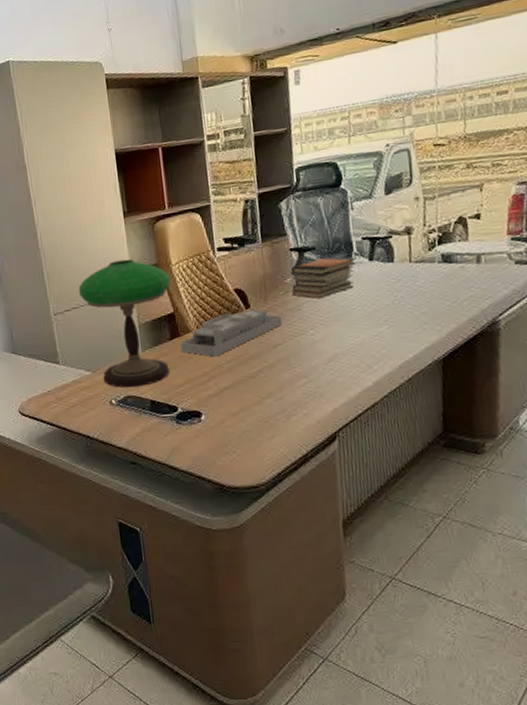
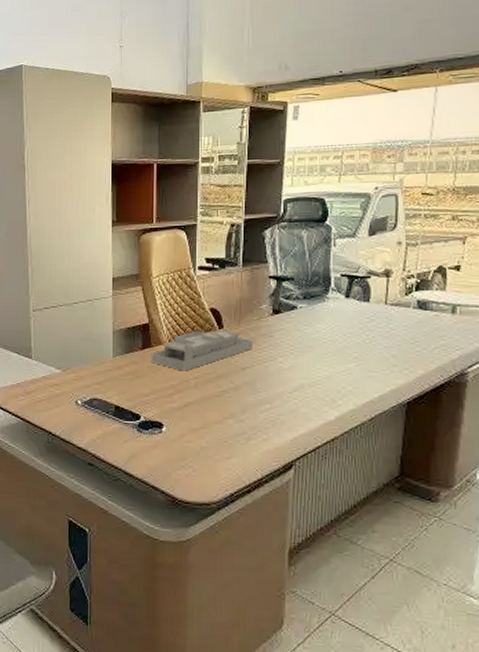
table lamp: present [79,259,172,388] -> none [60,266,150,391]
book stack: present [290,256,357,299] -> none [267,288,333,329]

